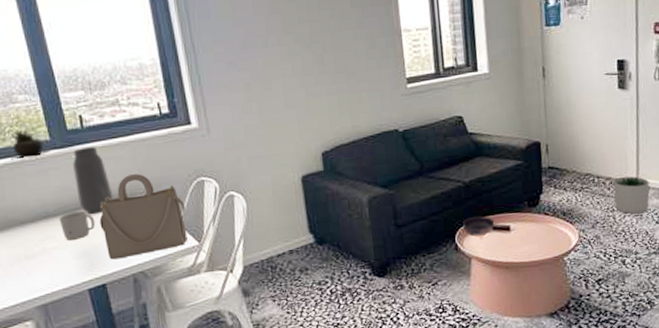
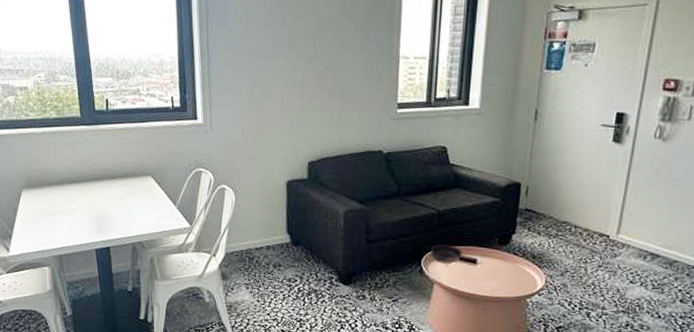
succulent plant: present [11,129,50,160] -> none [48,104,79,131]
mug: present [60,210,96,240] -> none [80,181,108,205]
vase: present [73,147,114,214] -> none [96,128,125,186]
handbag: present [99,174,188,260] -> none [111,157,183,228]
planter: present [613,176,650,215] -> none [588,230,630,270]

